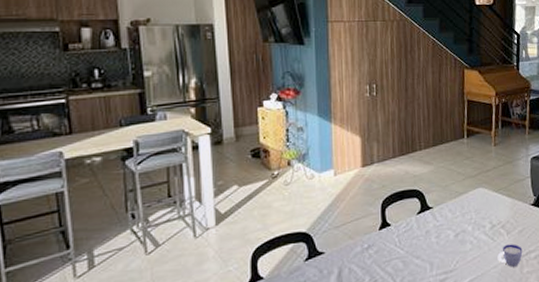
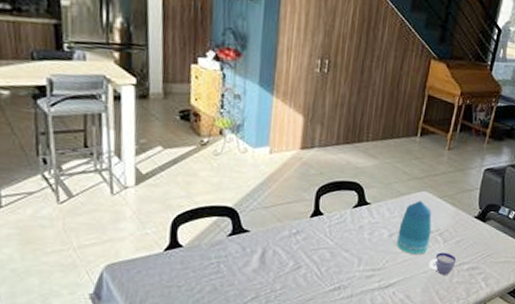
vase: none [463,197,494,251] -> present [397,201,432,254]

